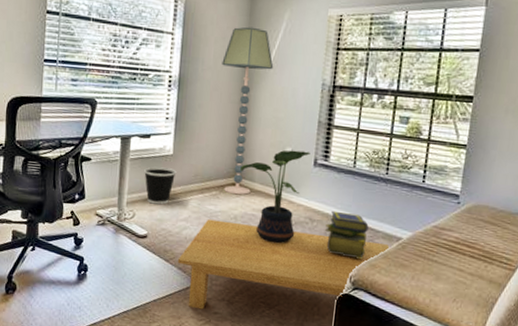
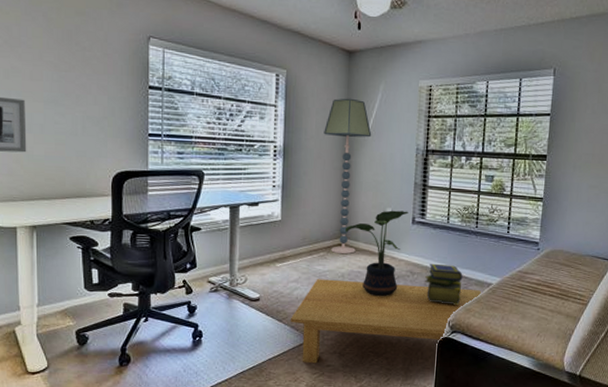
wastebasket: present [144,166,177,205] -> none [254,232,285,268]

